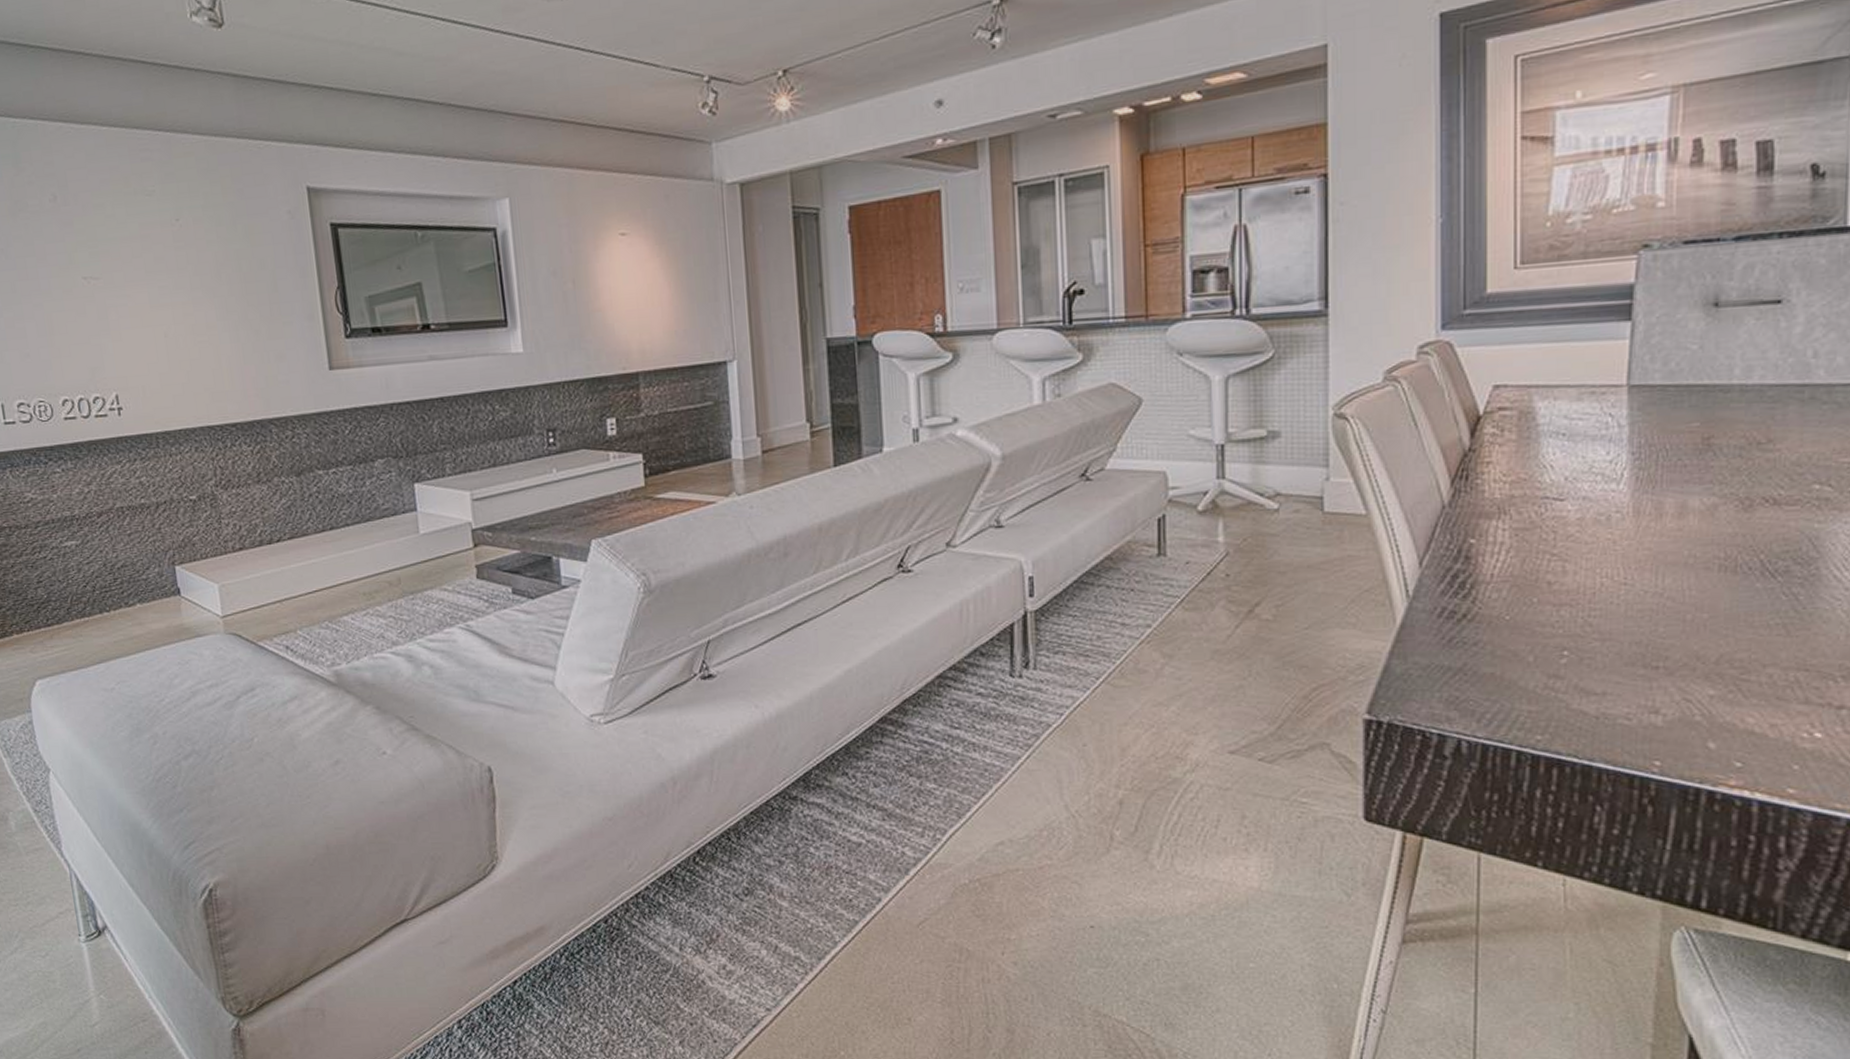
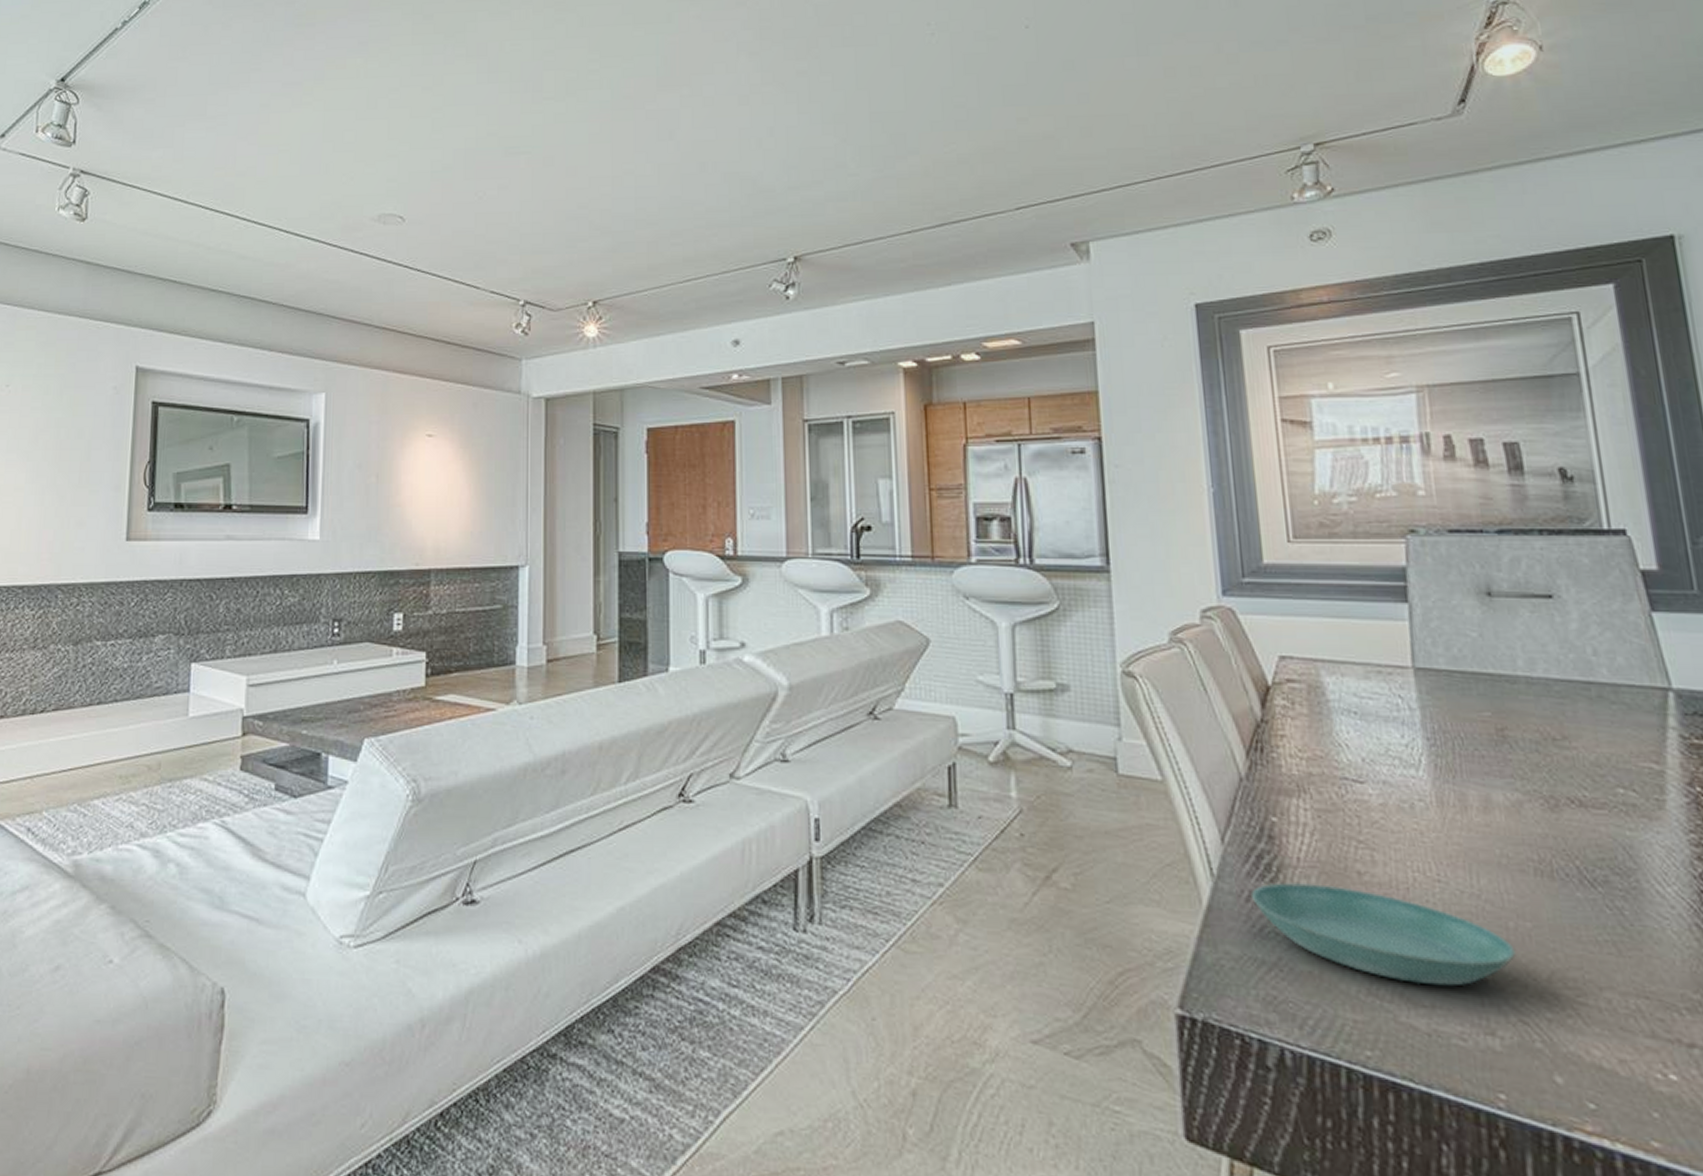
saucer: none [1443,596,1689,676] -> present [1250,883,1516,987]

